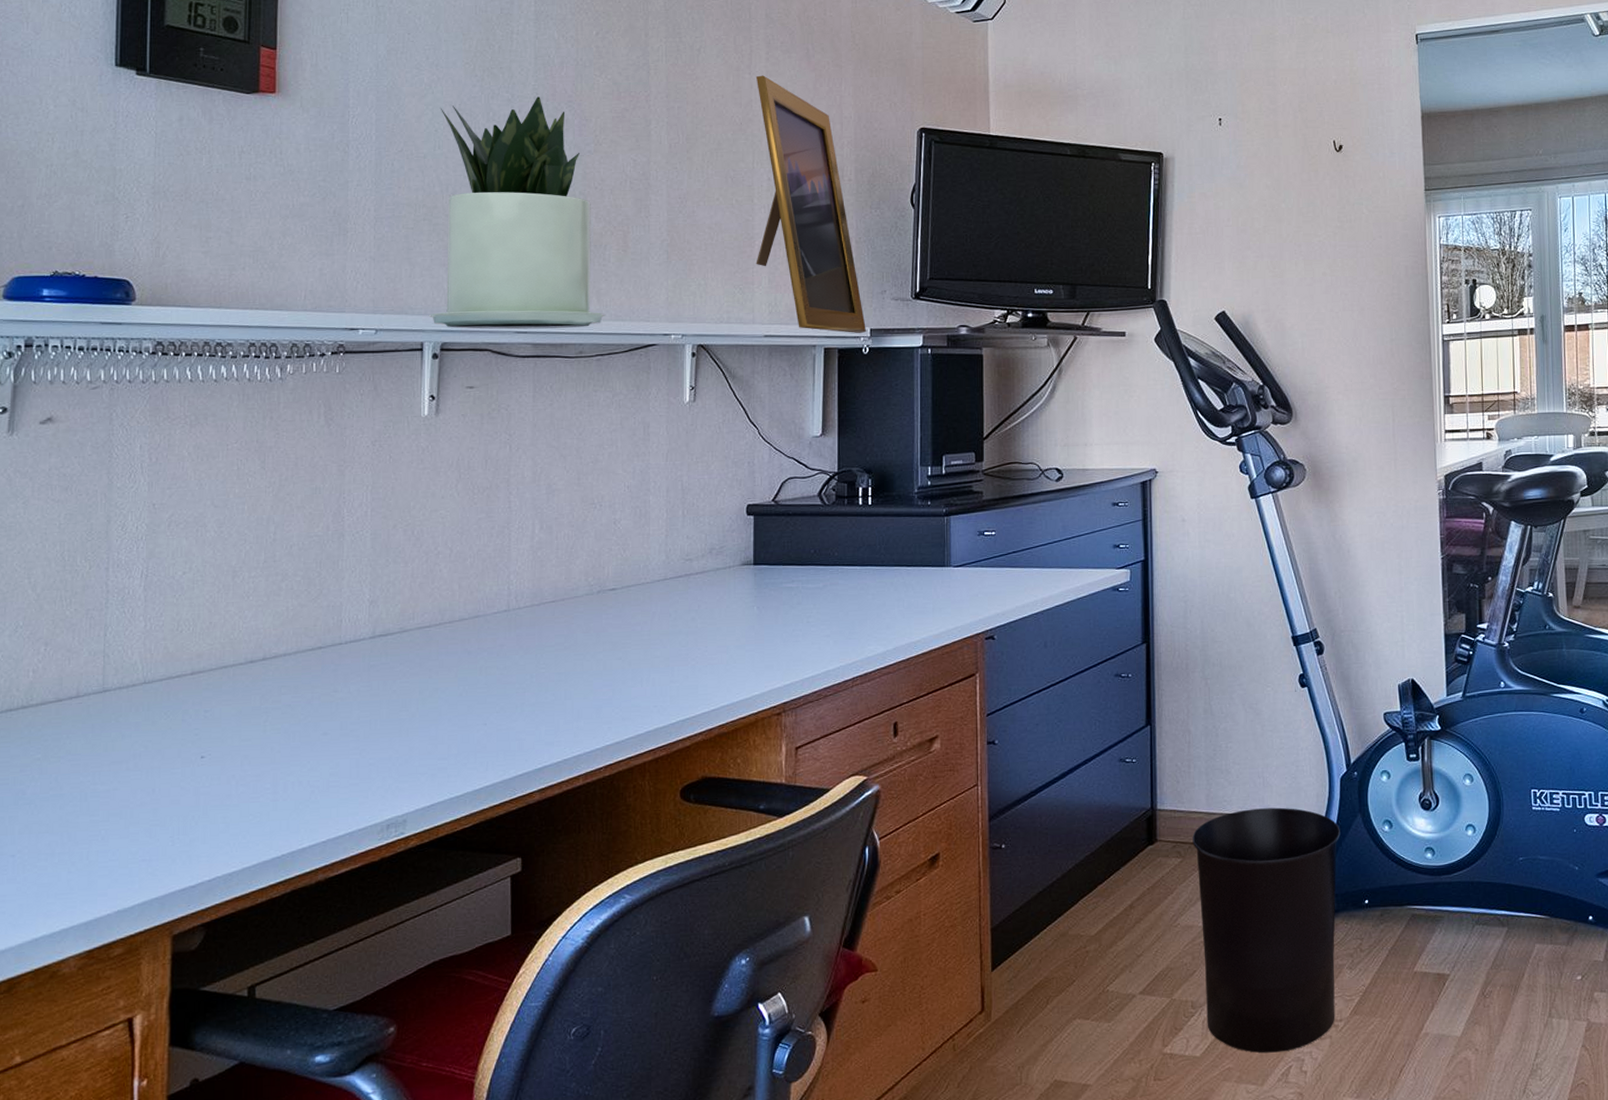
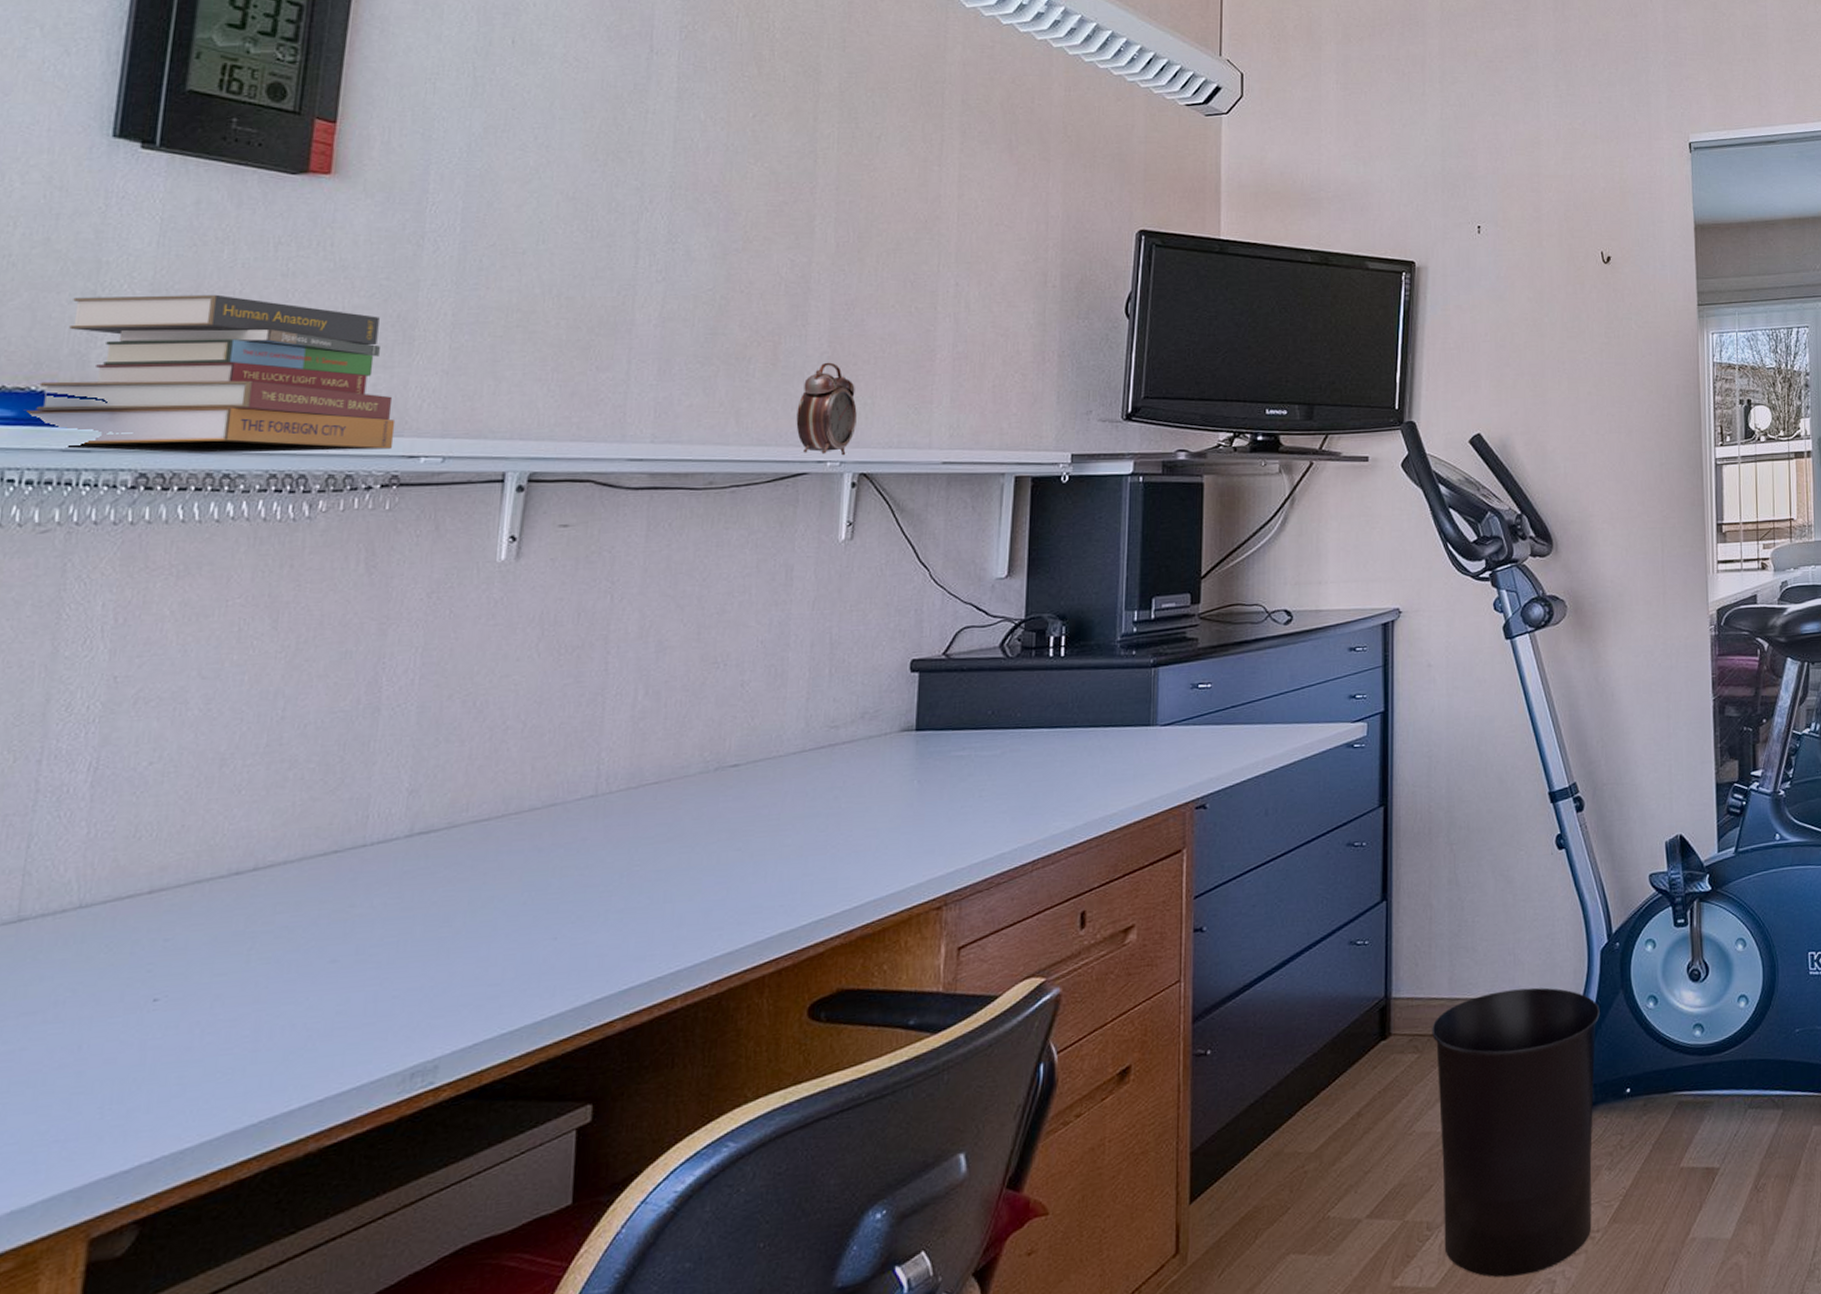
books: none [74,195,338,326] -> present [27,294,396,454]
planter: present [428,97,606,330] -> none [515,186,746,457]
alarm clock: none [645,248,693,330] -> present [796,362,857,456]
picture frame: present [755,75,866,334] -> none [936,168,1066,460]

